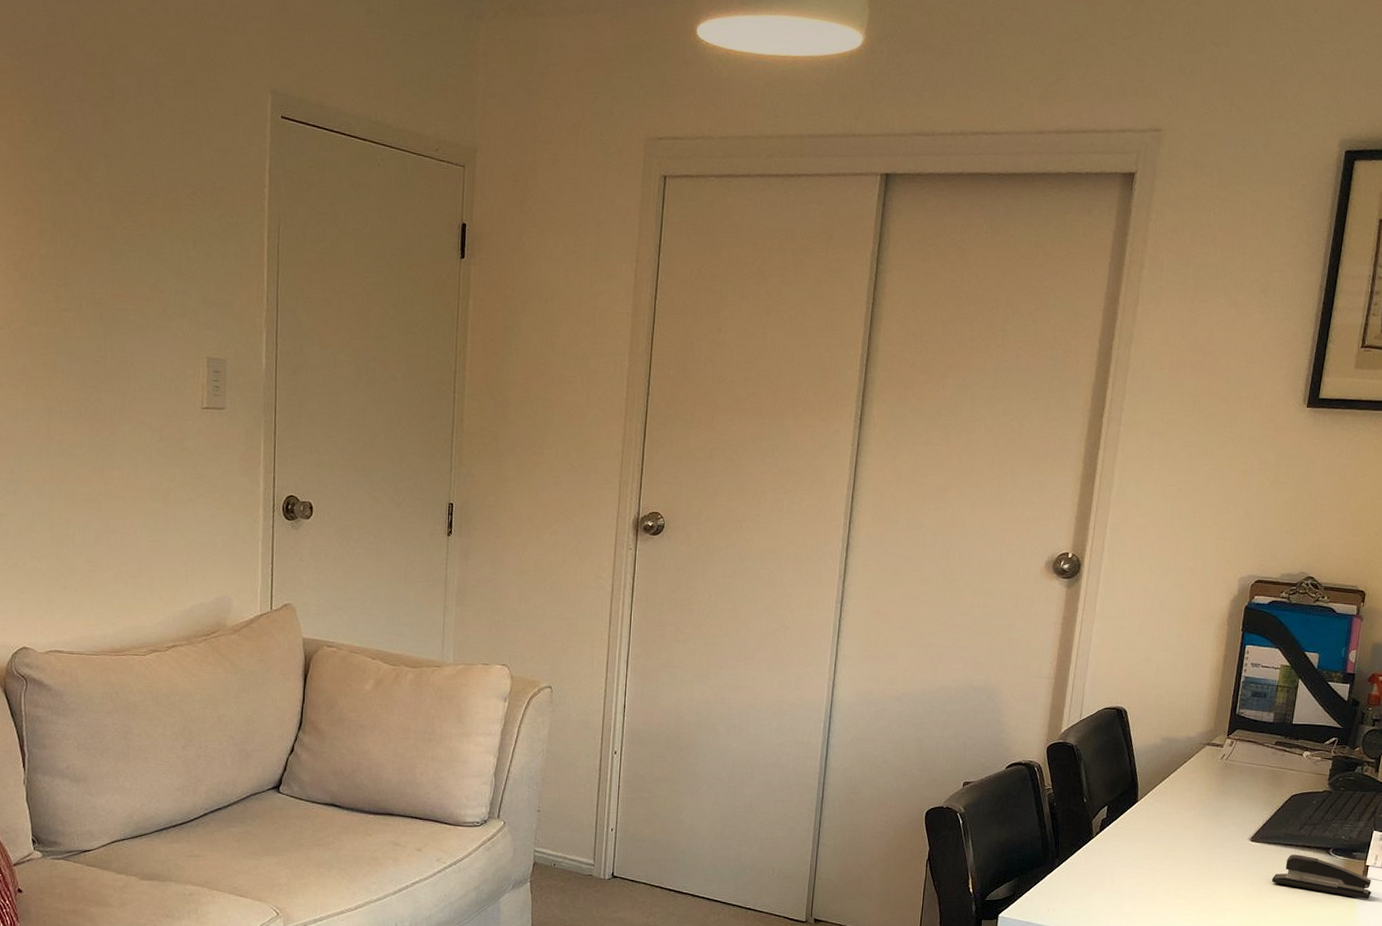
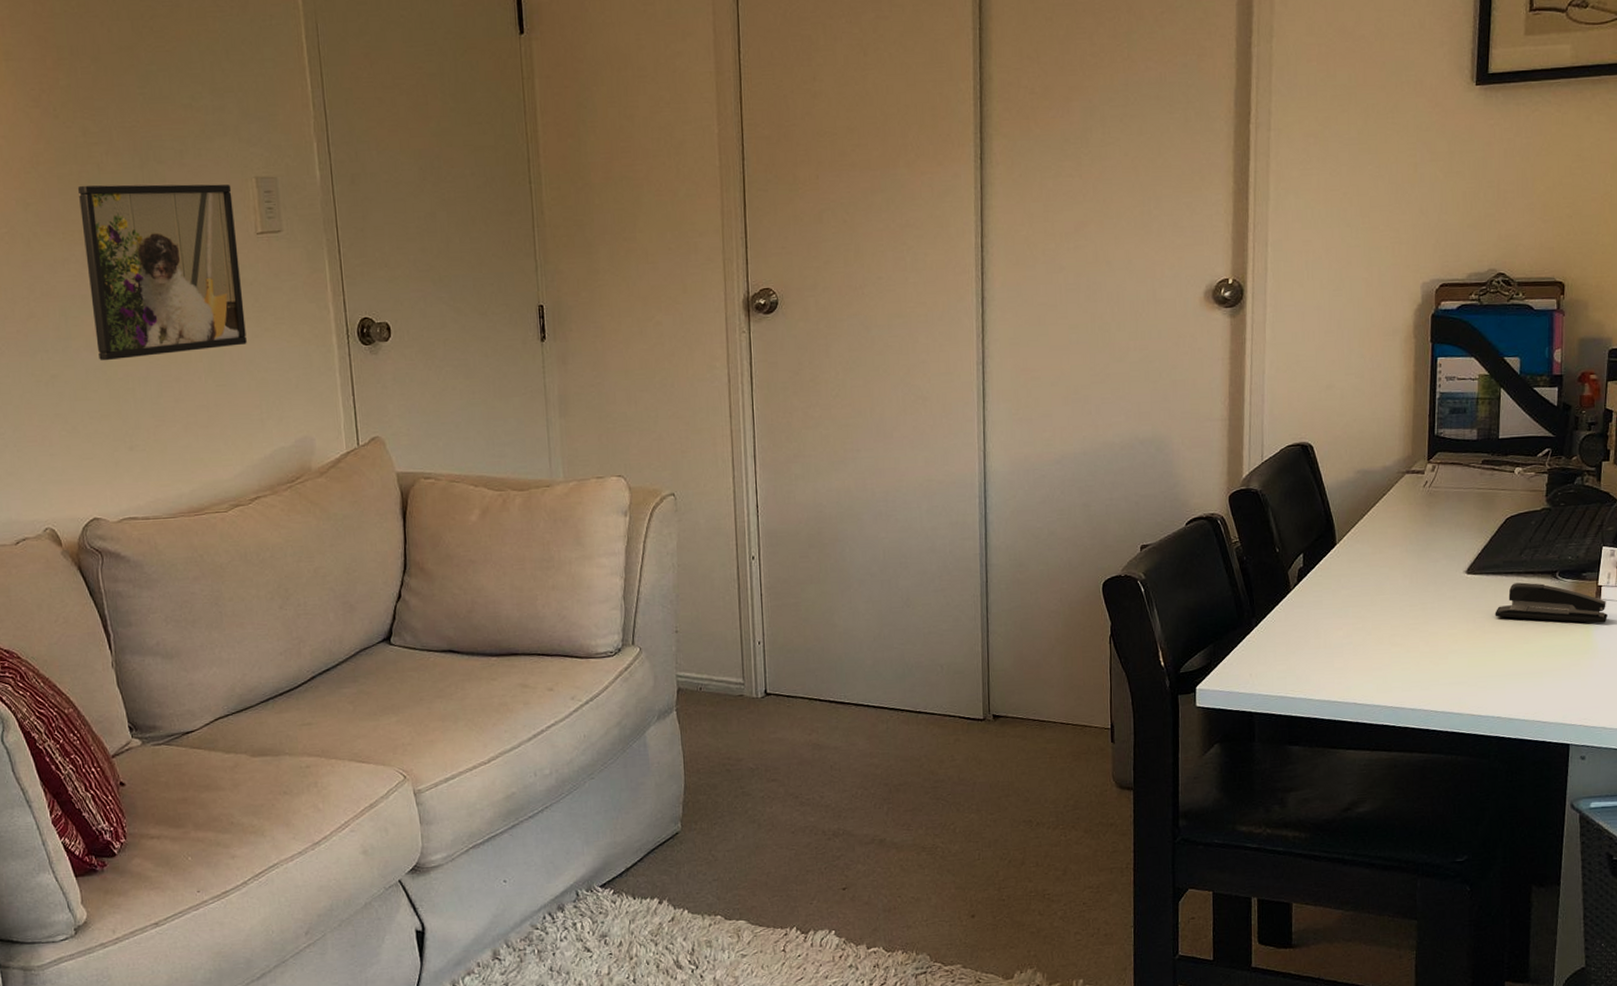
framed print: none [44,345,184,507] -> present [77,184,247,361]

